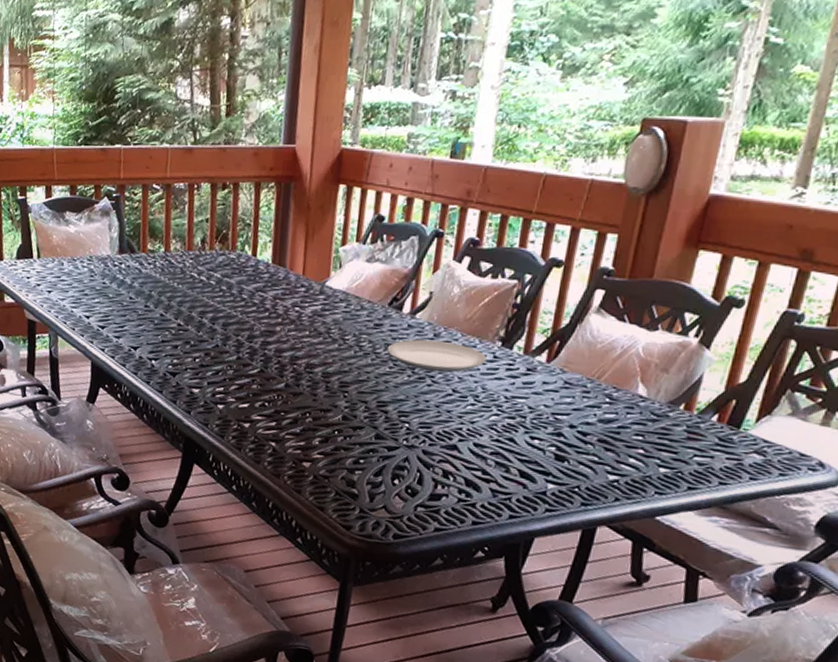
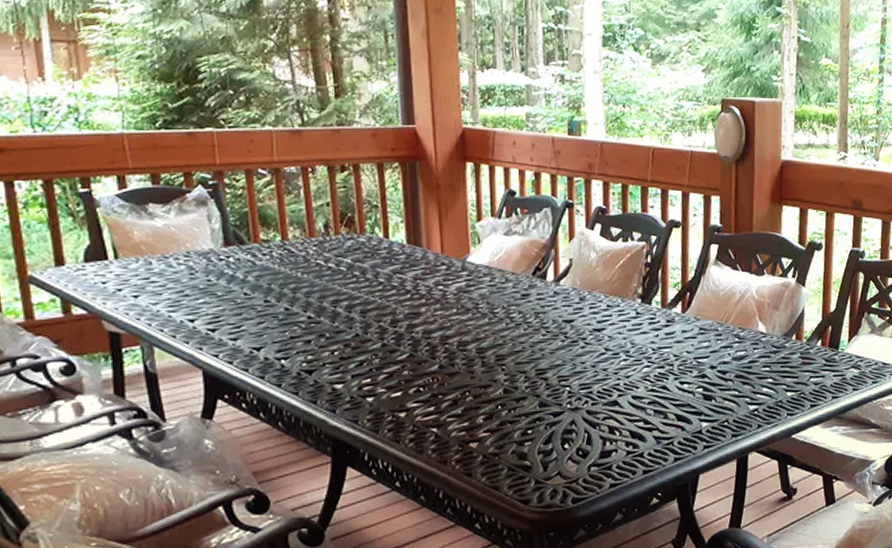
plate: present [387,339,487,373] -> none [537,303,630,333]

